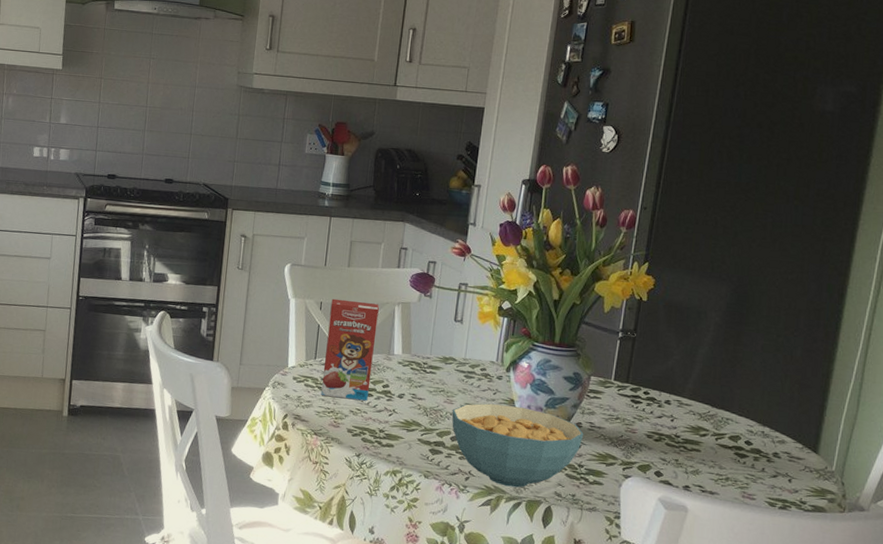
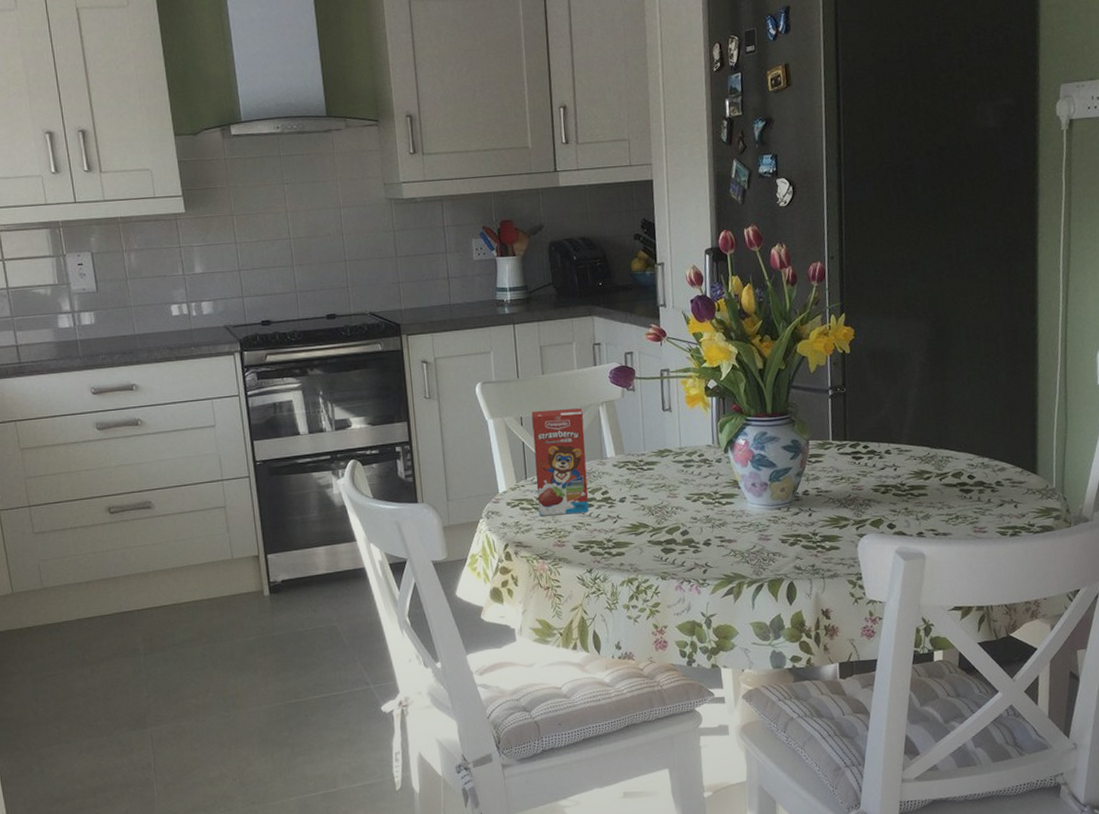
cereal bowl: present [451,403,584,488] -> none [677,486,813,571]

